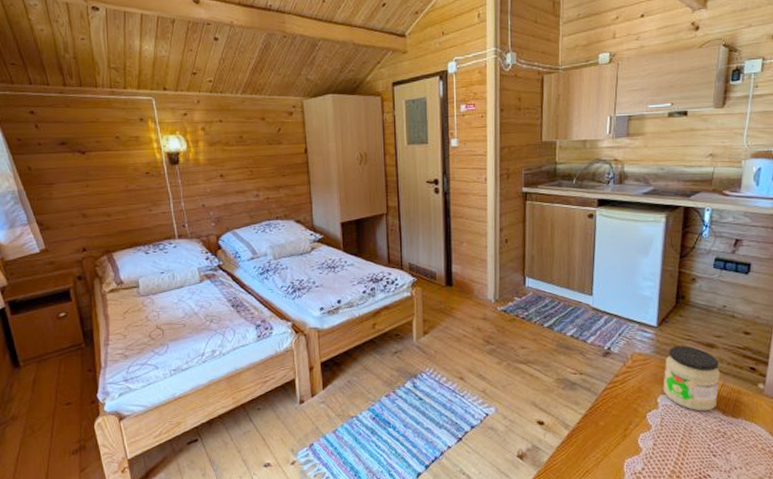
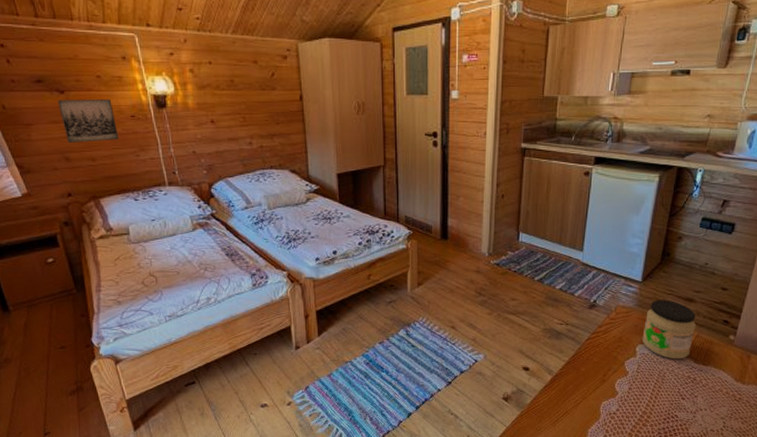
wall art: none [78,157,134,201] -> present [57,98,120,144]

